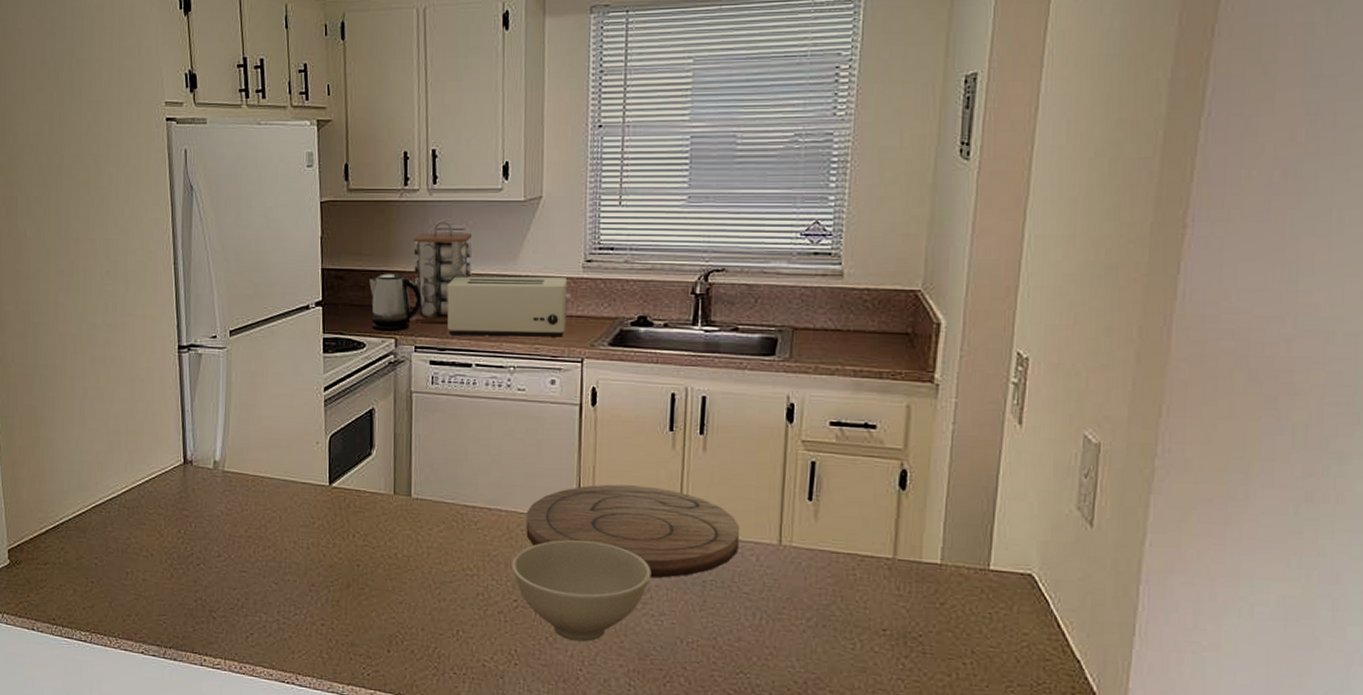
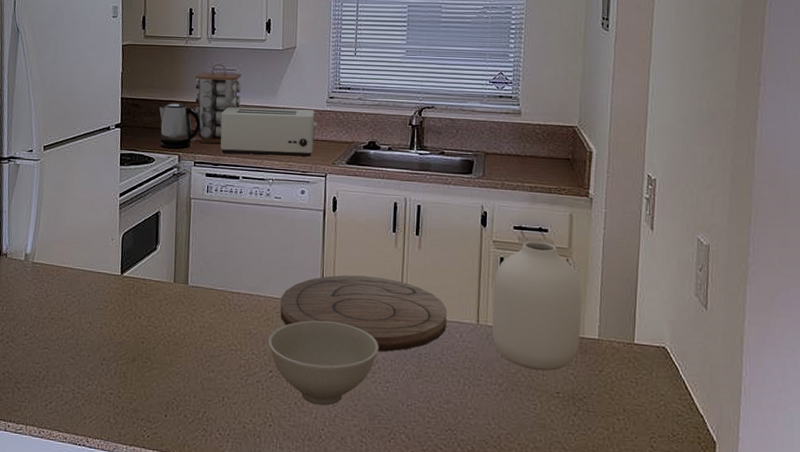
vase: none [798,439,922,603] -> present [492,240,583,371]

